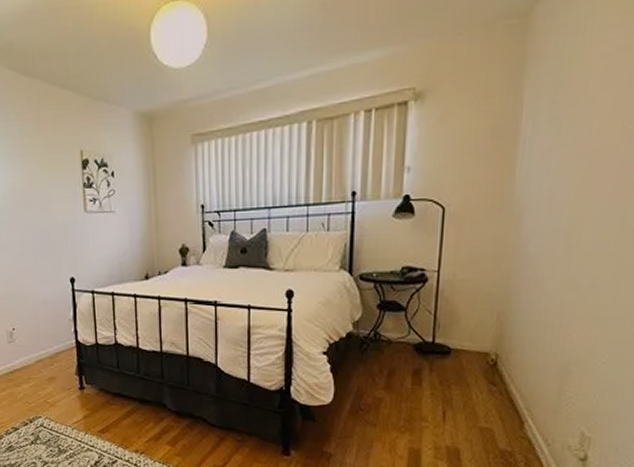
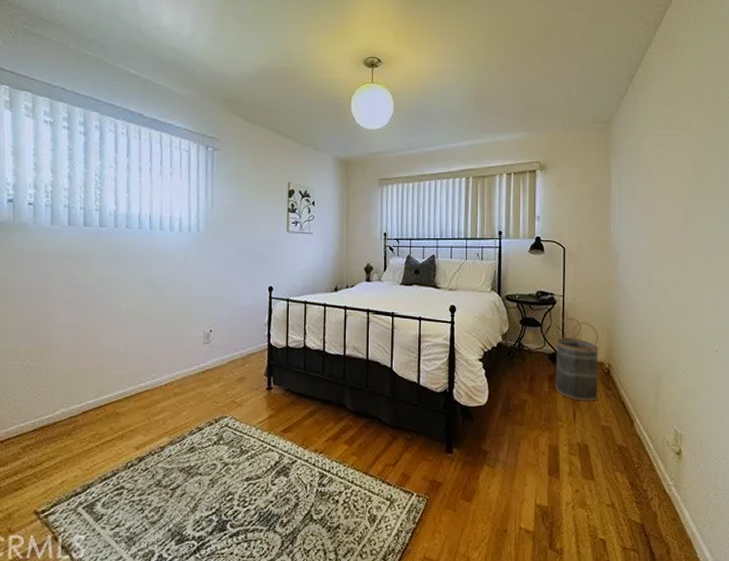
basket: none [421,299,485,399] -> present [555,318,599,401]

